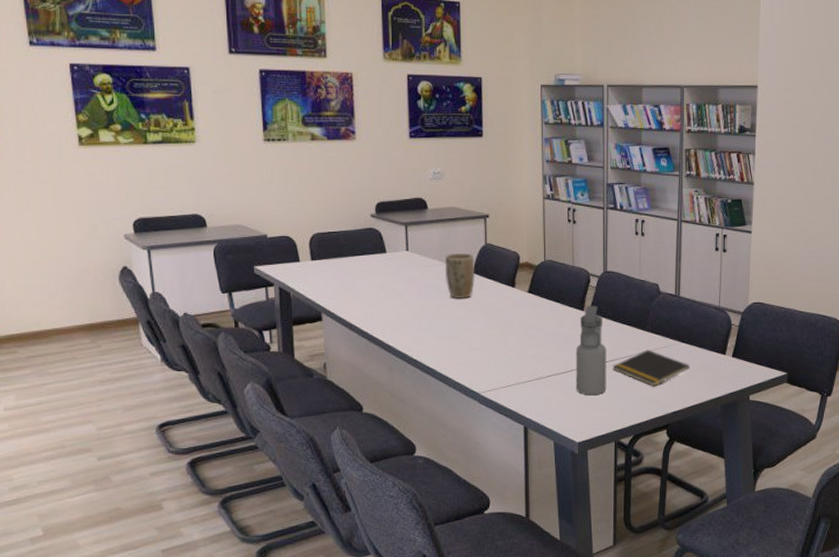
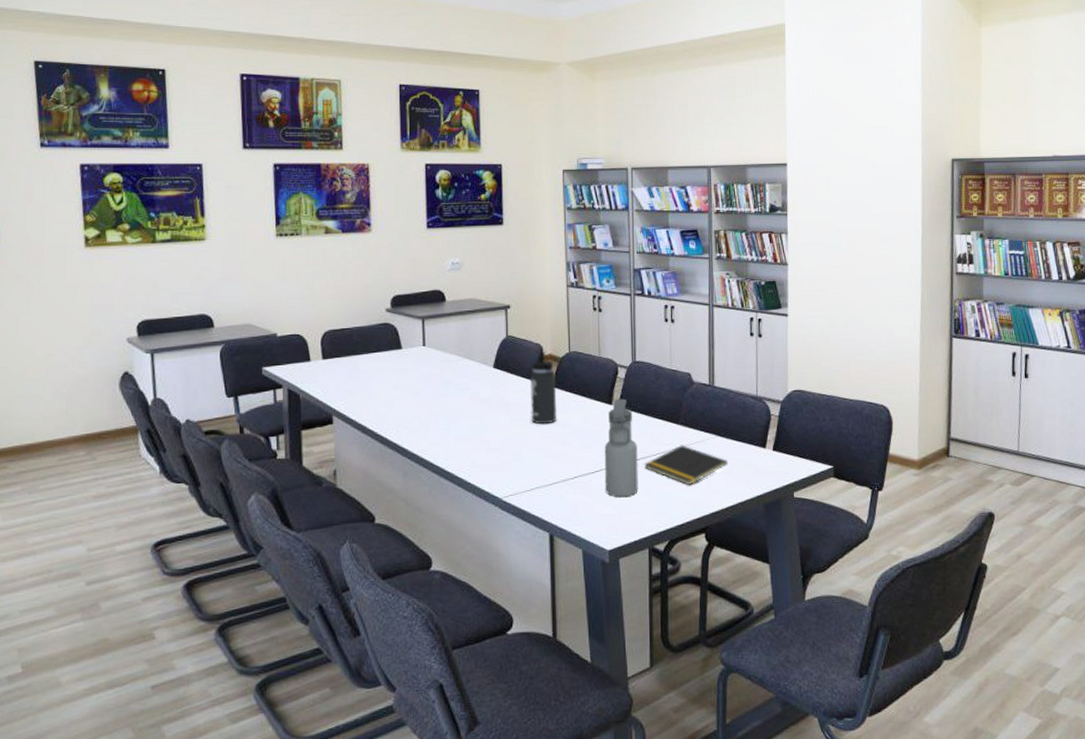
plant pot: present [445,254,476,298] -> none [463,347,496,395]
thermos bottle: none [508,259,532,327] -> present [530,351,557,425]

